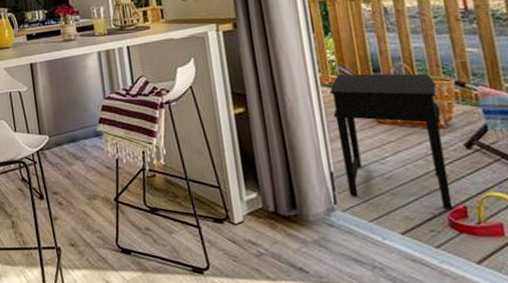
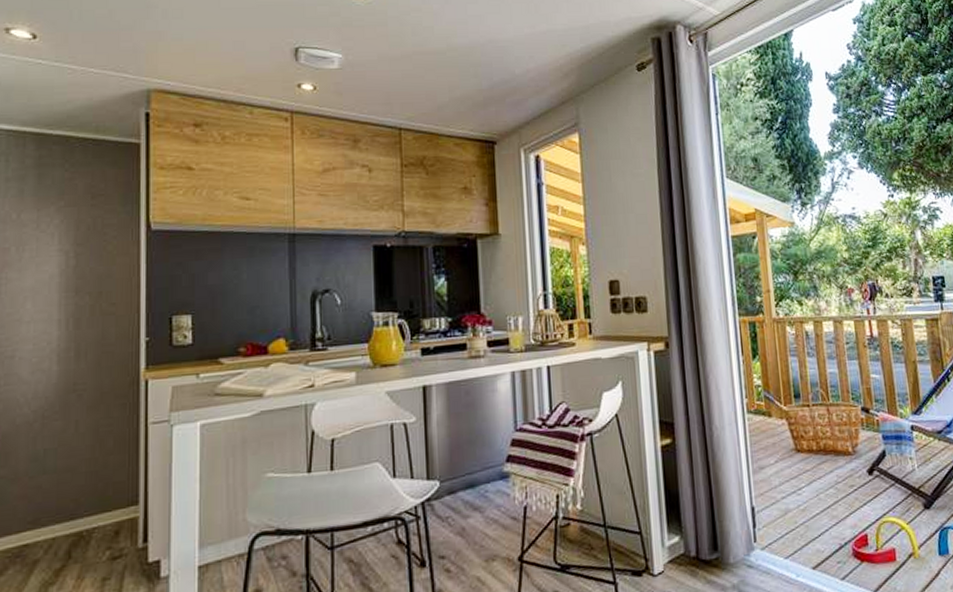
side table: present [329,73,453,210] -> none [755,399,857,539]

